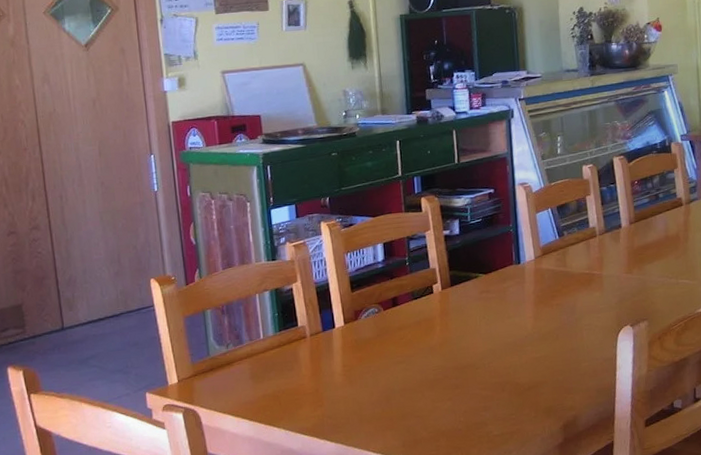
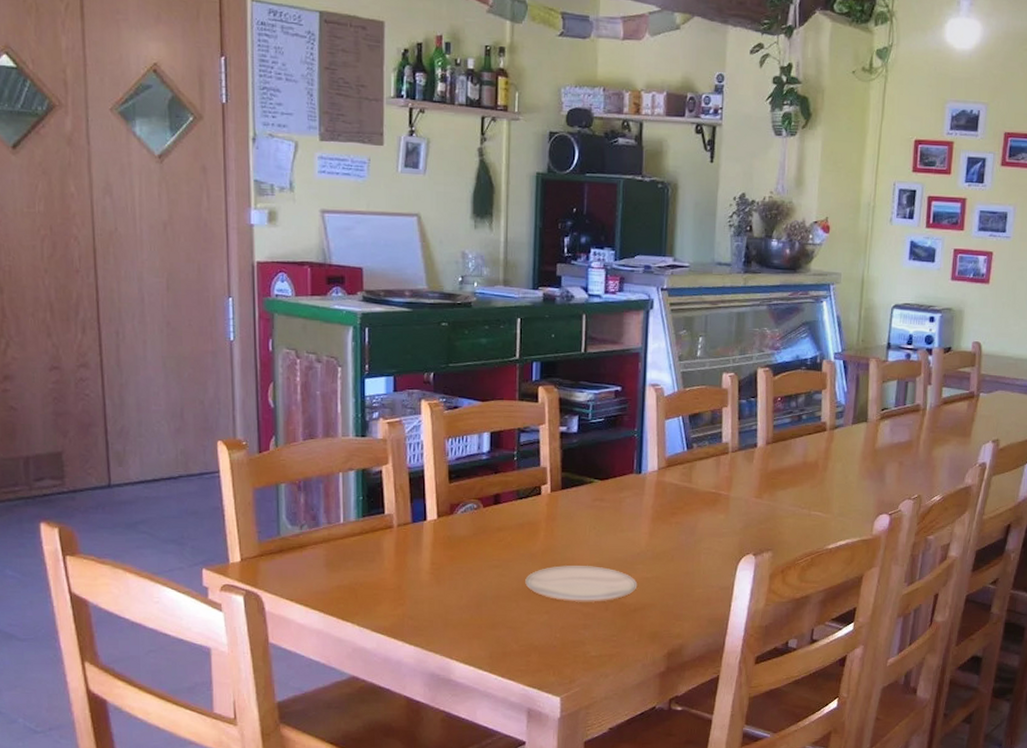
plate: none [427,352,529,388] -> present [525,565,638,603]

